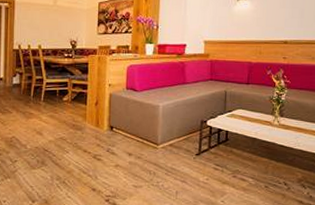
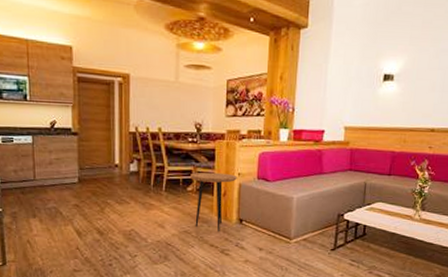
side table: none [66,83,108,139] -> present [190,172,237,232]

